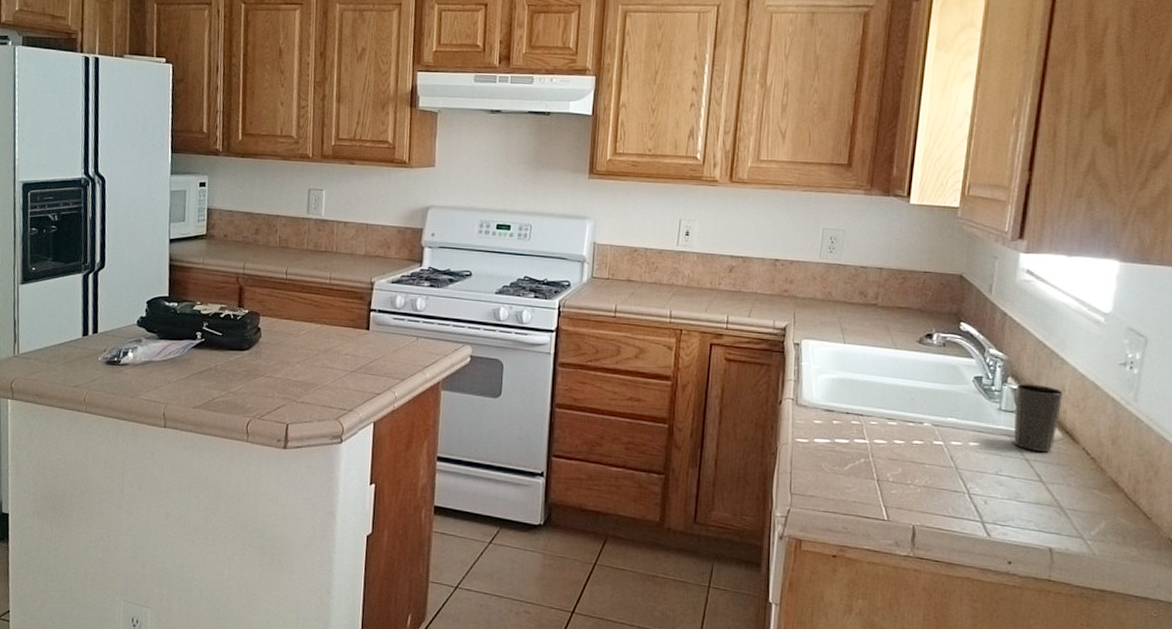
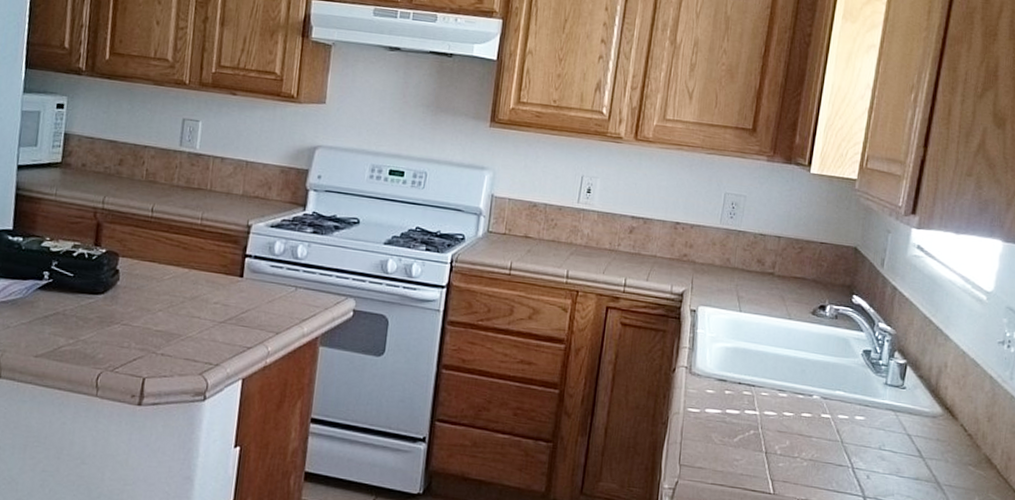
cup: present [1014,383,1064,452] -> none [898,358,946,428]

